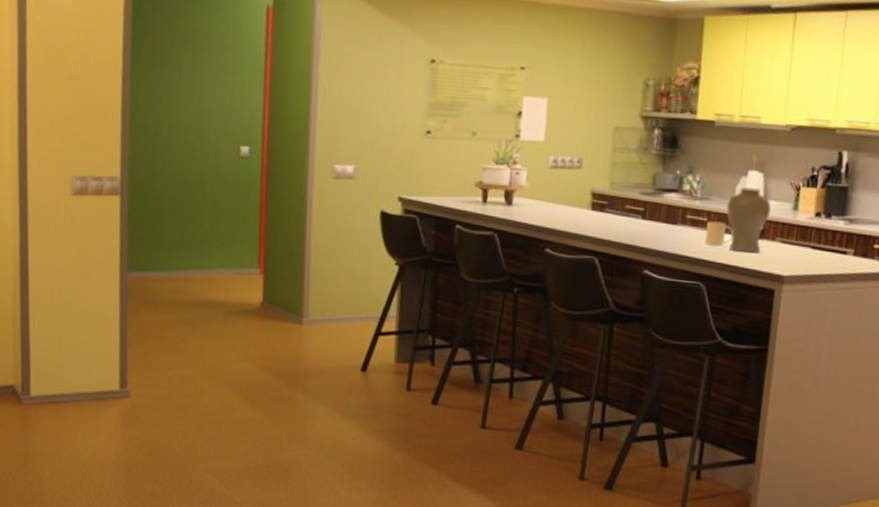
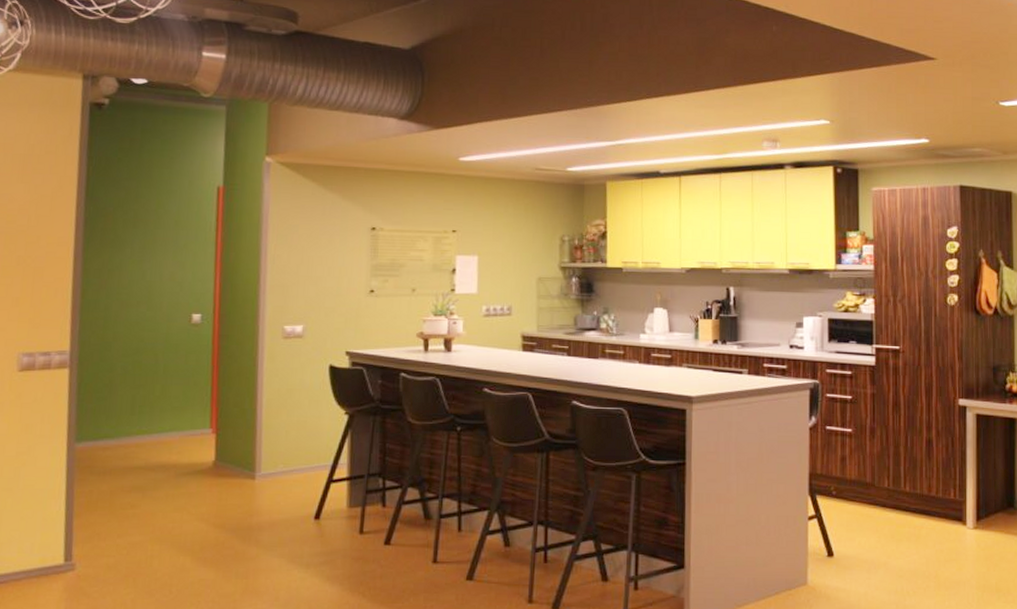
mug: present [705,220,734,248] -> none [623,353,647,376]
vase: present [726,187,771,254] -> none [638,322,676,380]

